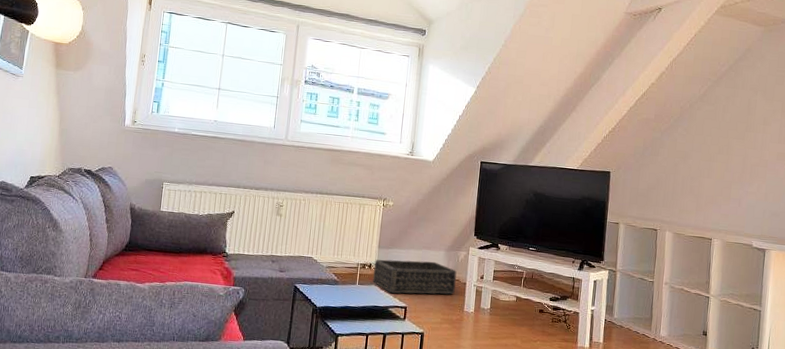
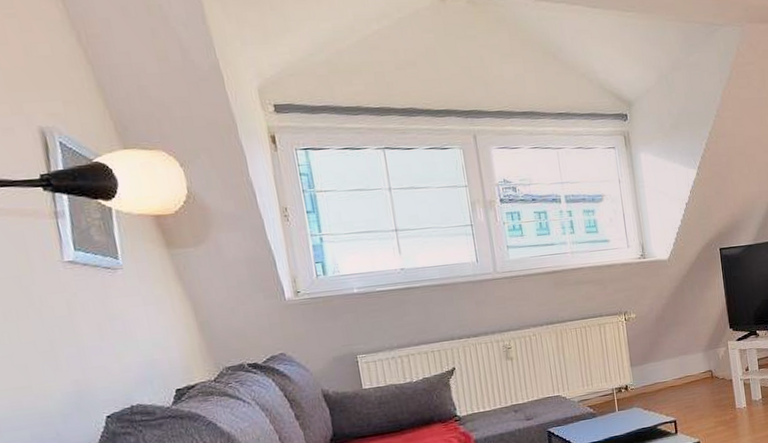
basket: present [373,259,457,295] -> none [630,365,723,411]

